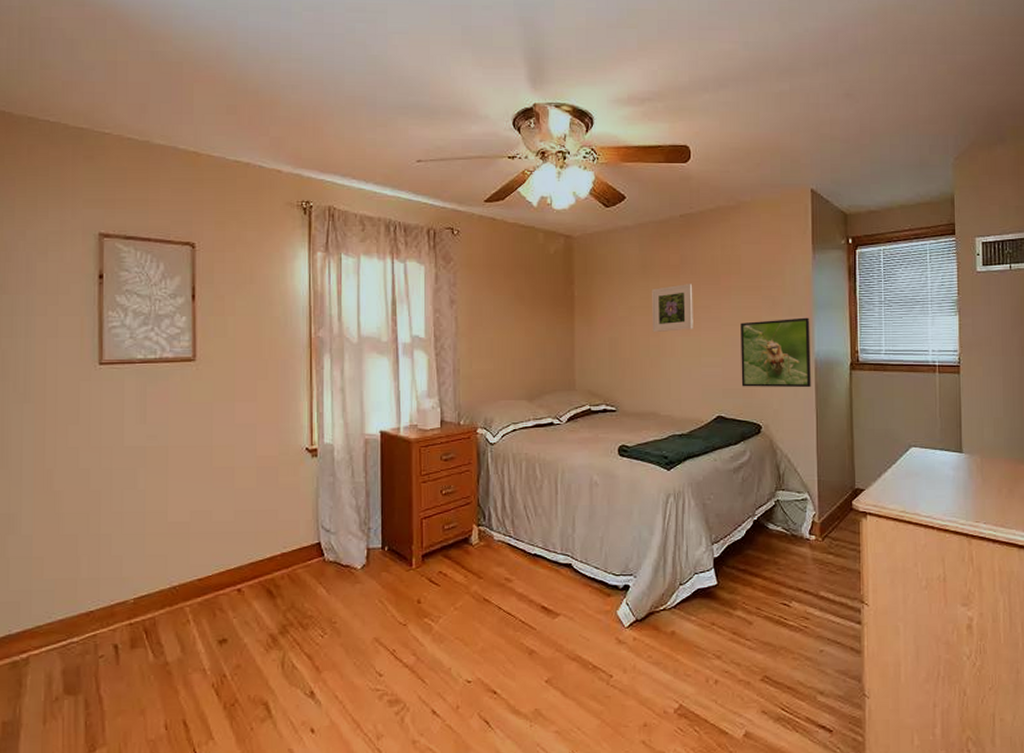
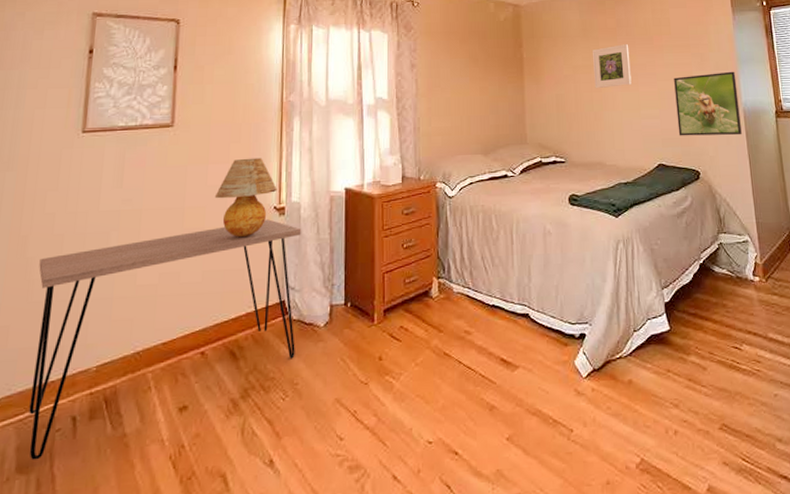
desk: none [67,461,335,683] -> present [29,219,302,460]
table lamp: none [243,396,308,478] -> present [214,157,277,238]

